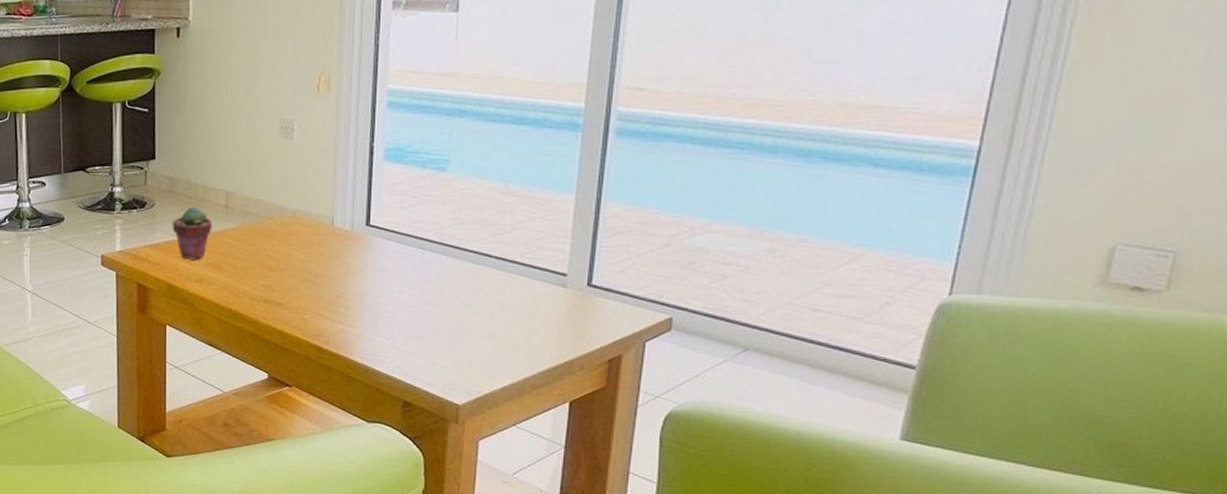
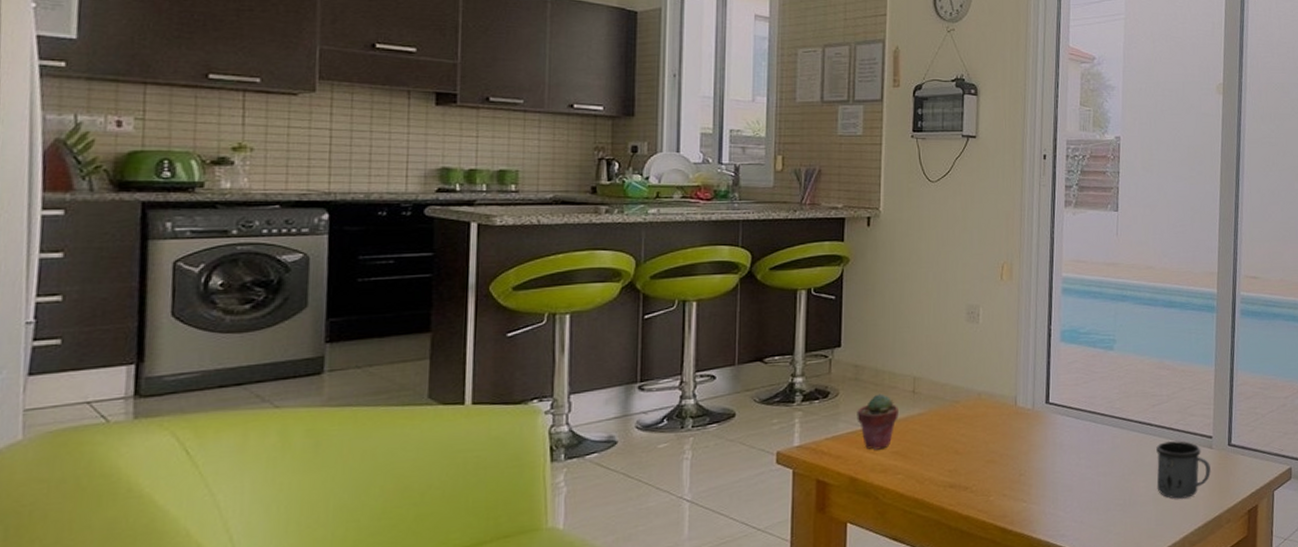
mug: none [493,276,562,338] -> present [1156,441,1211,499]

